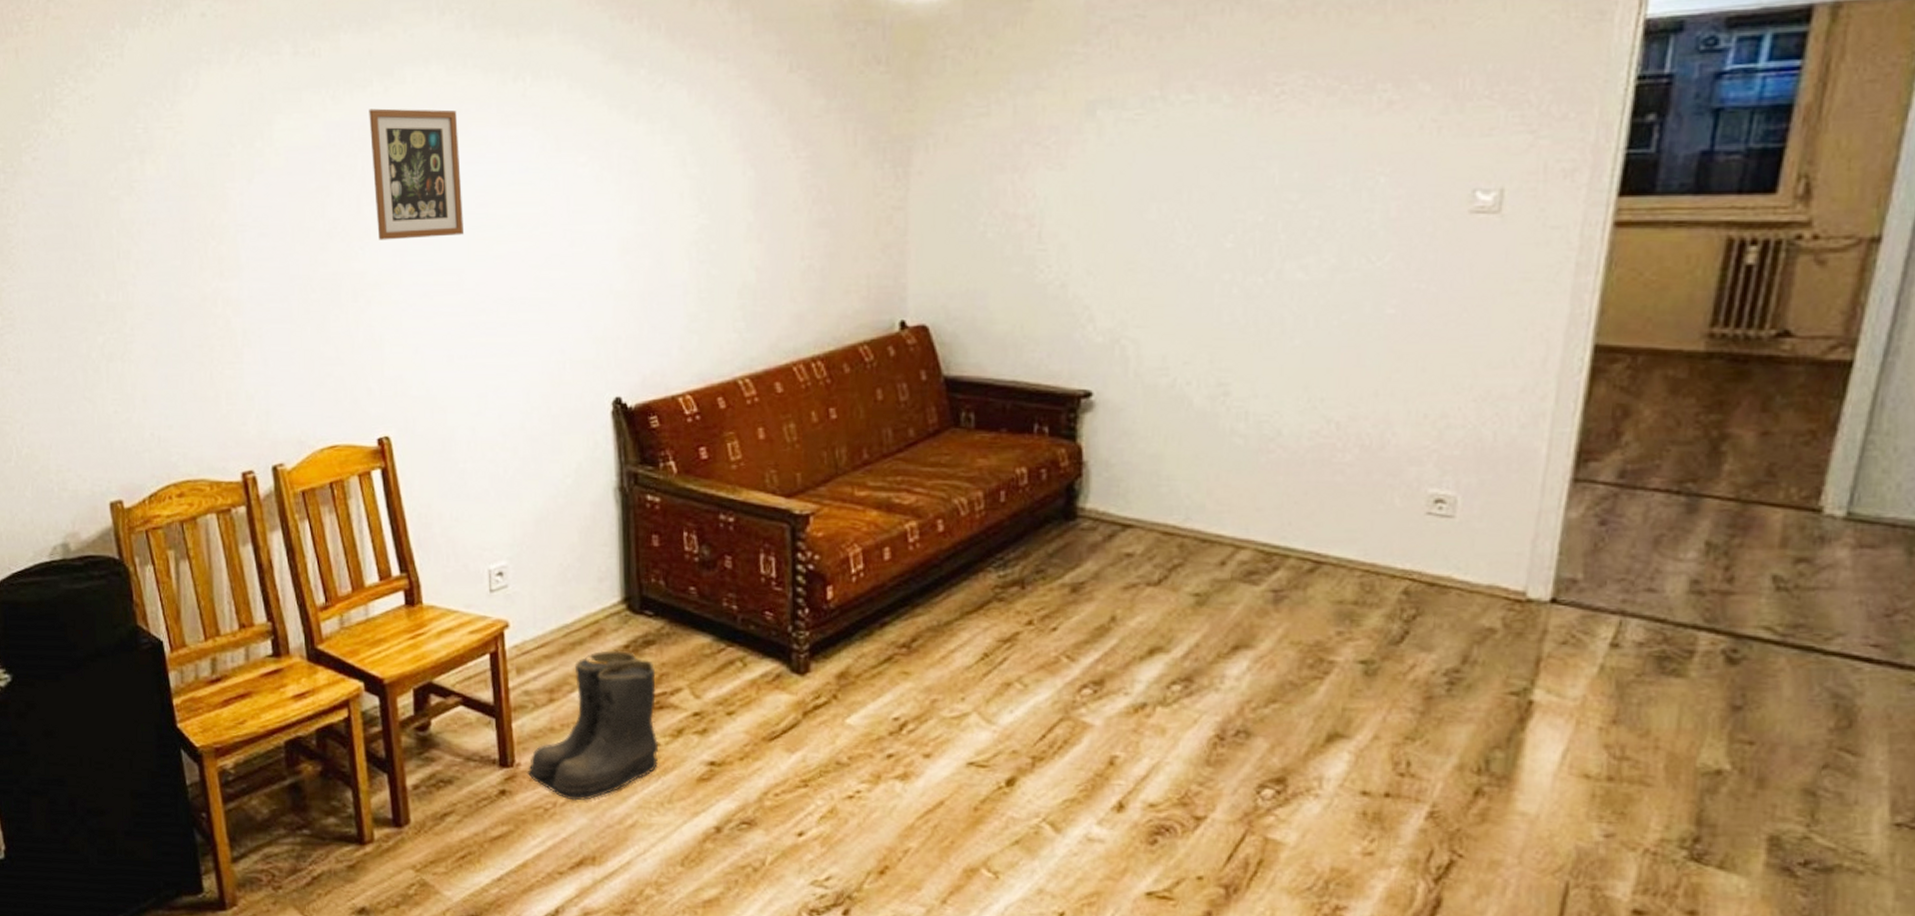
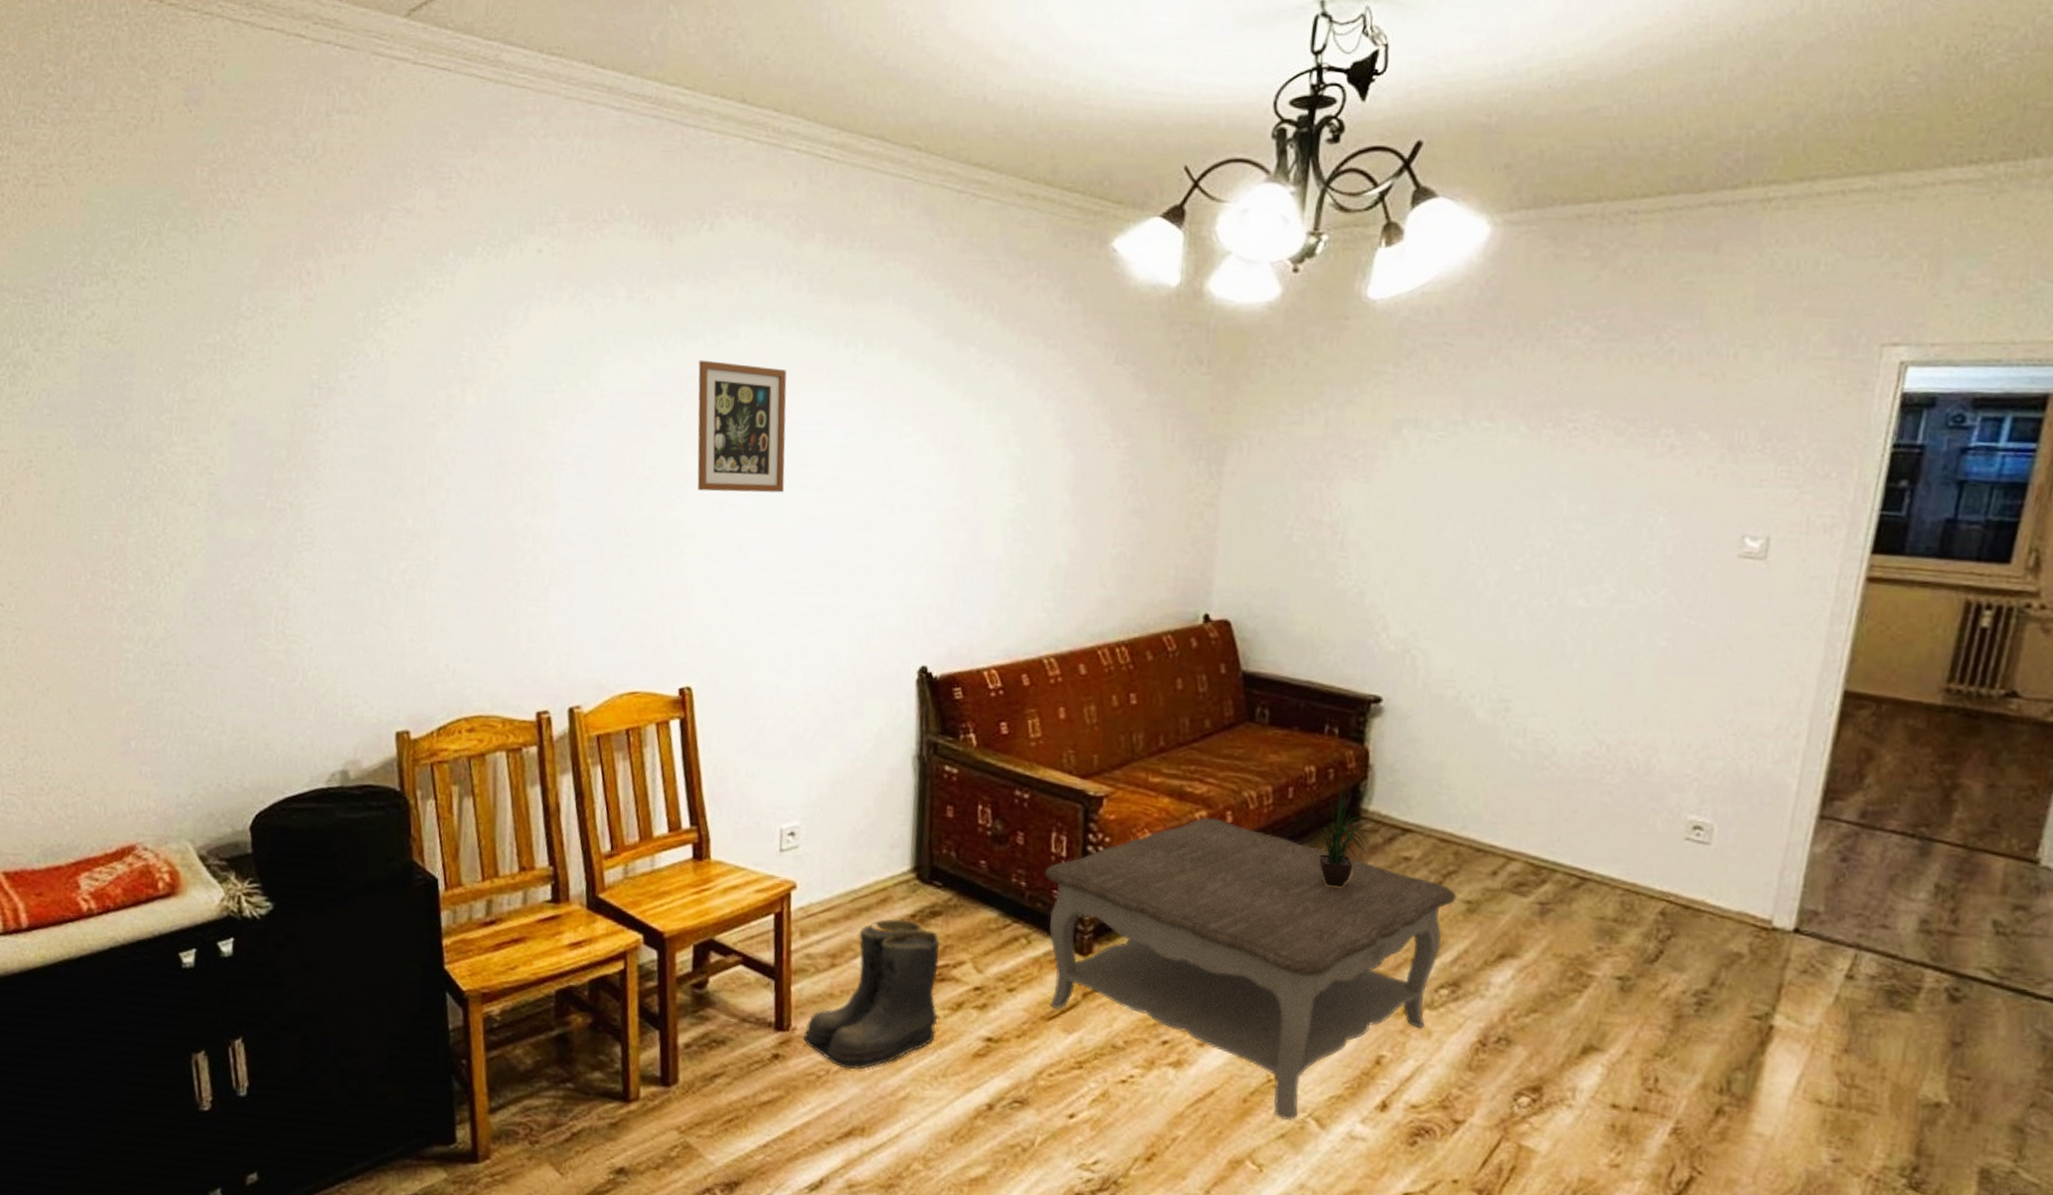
coffee table: none [756,527,1185,827] -> present [1045,817,1458,1121]
potted plant: none [1022,475,1089,589] -> present [1306,776,1370,888]

